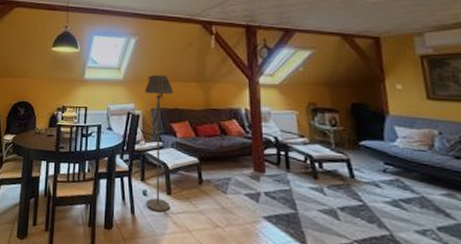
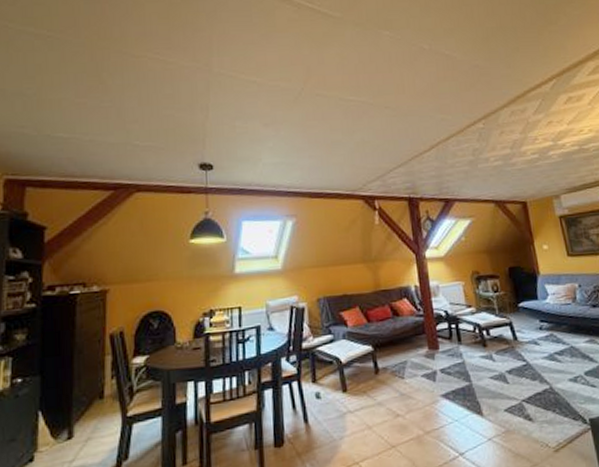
floor lamp: present [145,75,173,212] -> none [308,259,346,415]

